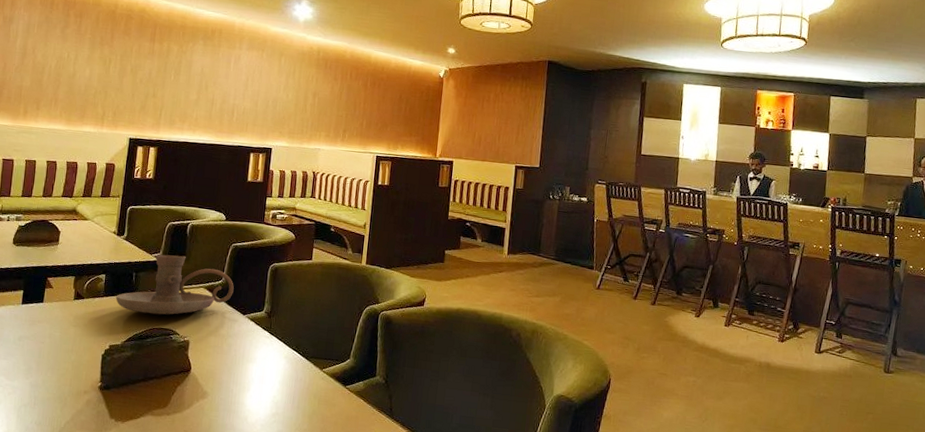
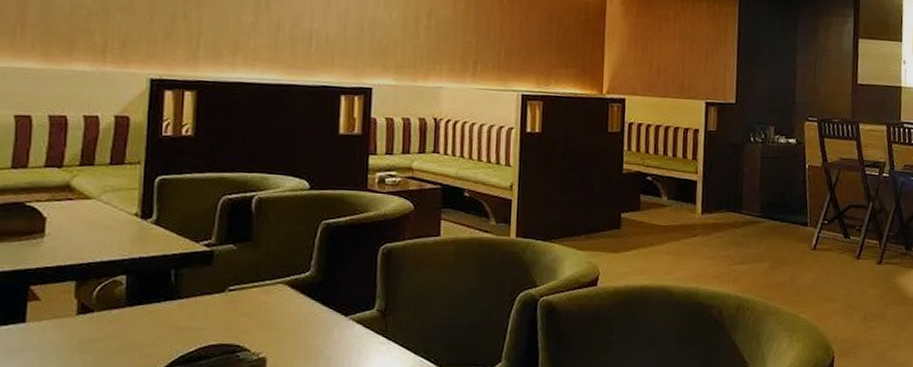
candle holder: present [115,254,234,315] -> none [145,241,329,326]

